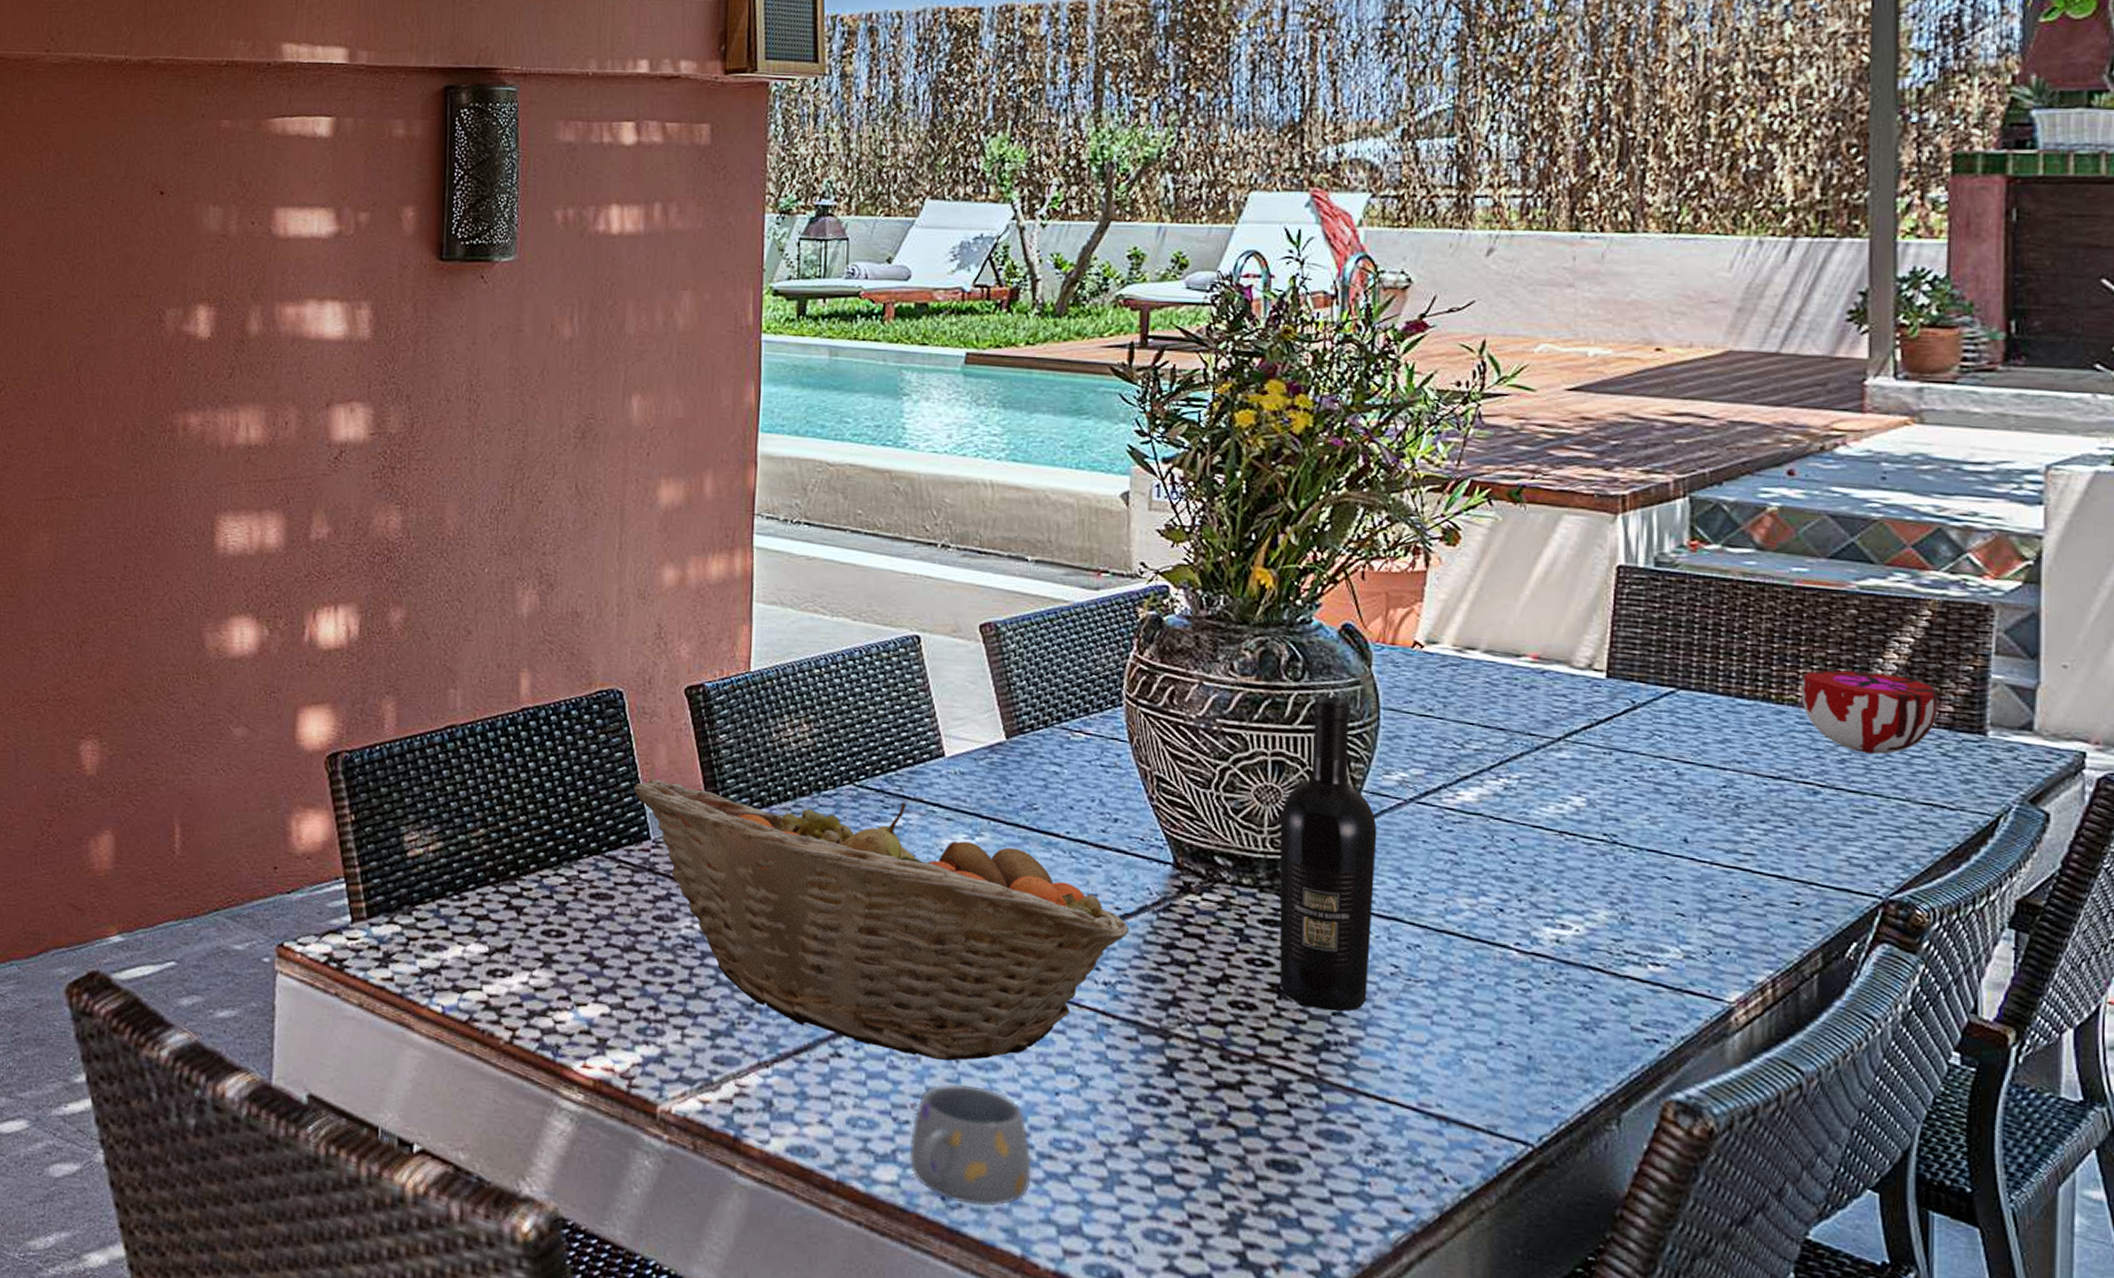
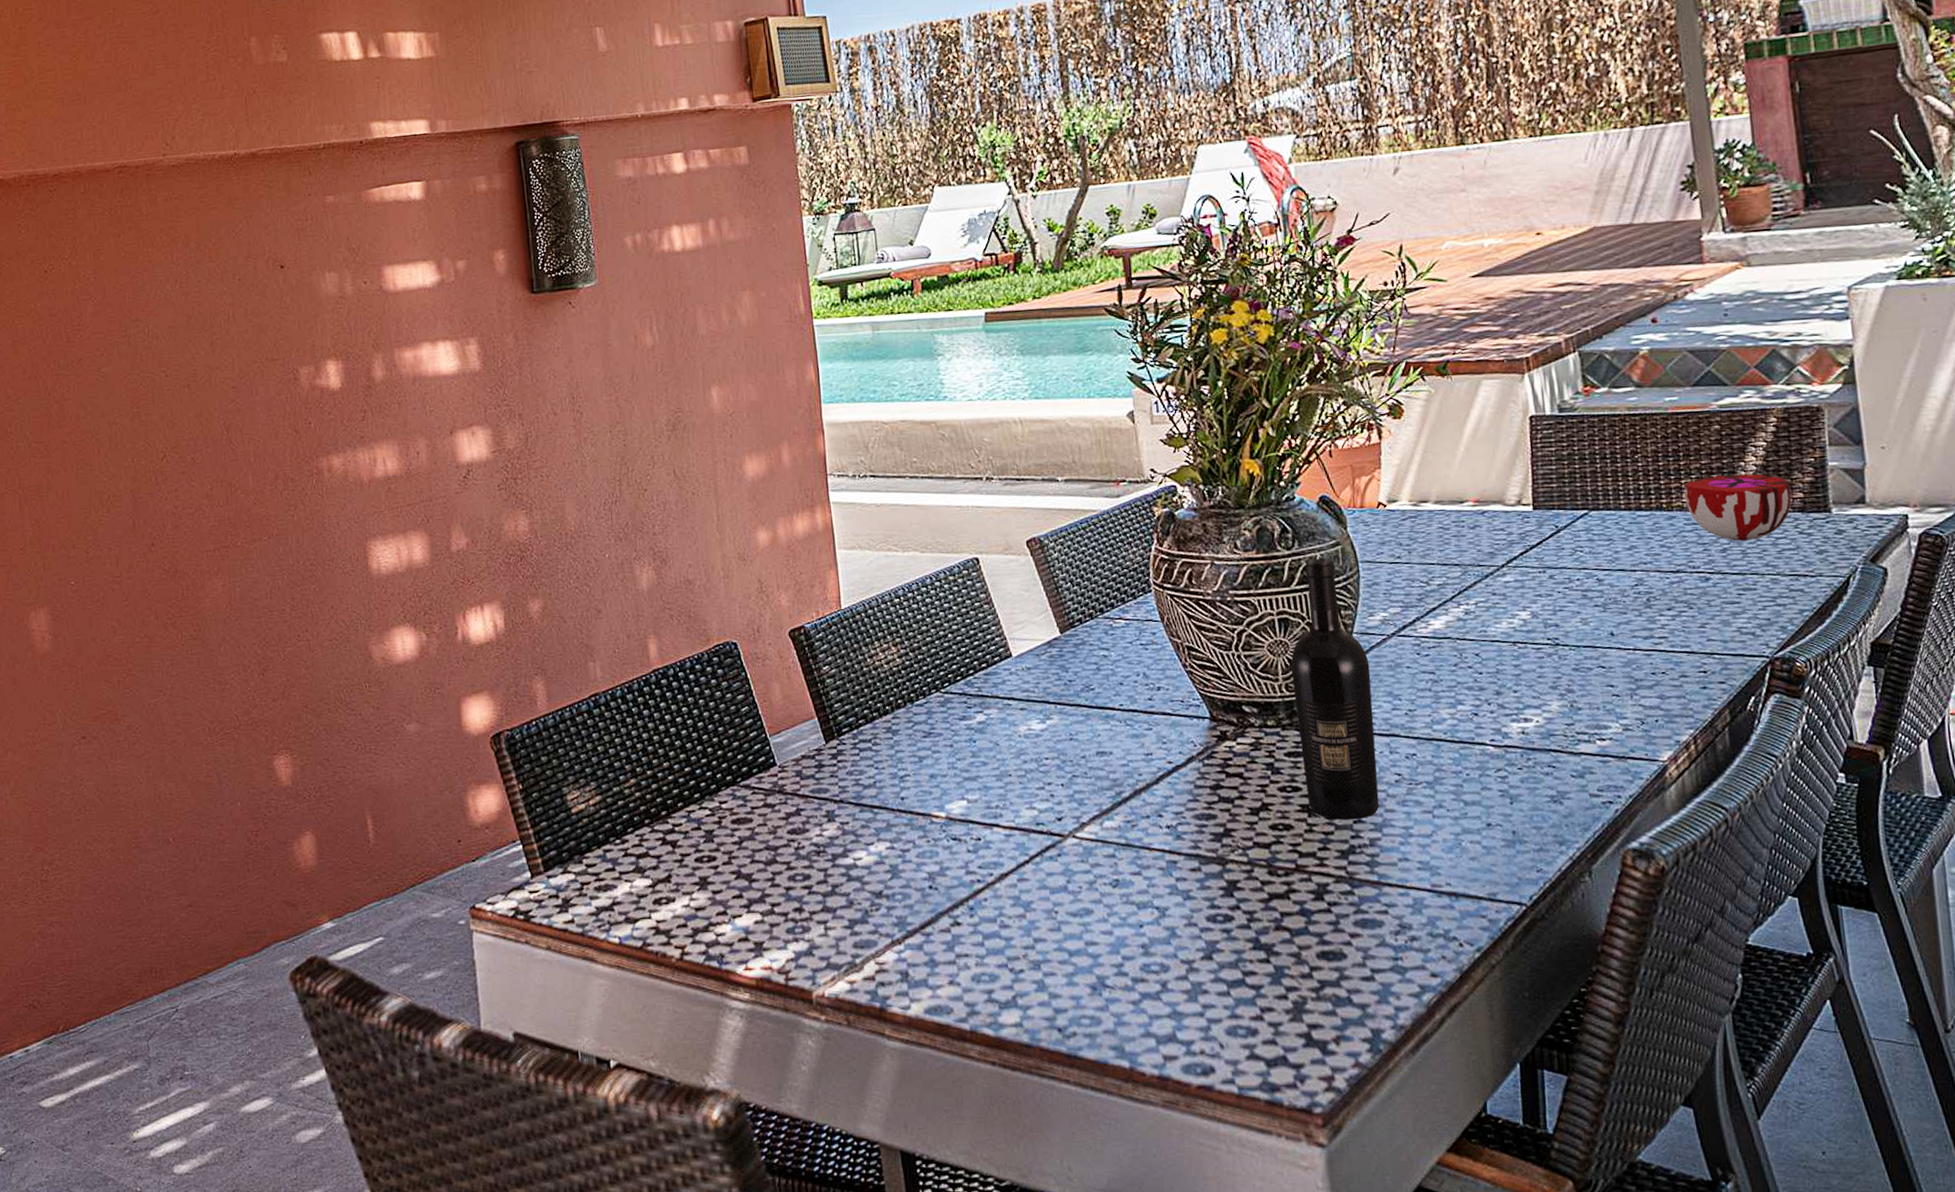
fruit basket: present [634,779,1130,1061] -> none [757,700,1182,914]
mug: present [908,1083,1032,1207] -> none [1026,931,1130,1032]

